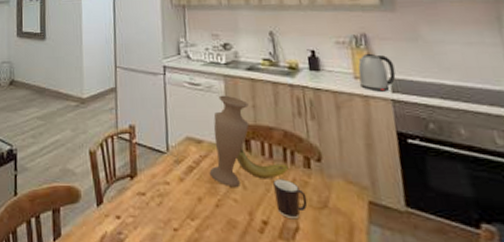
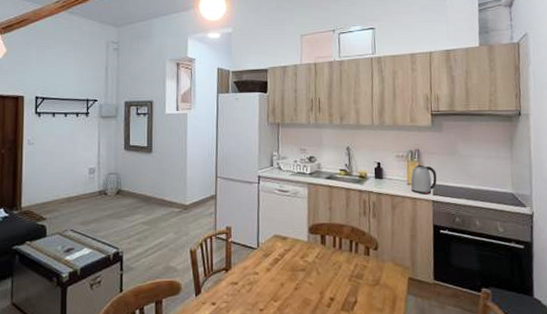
vase: present [209,95,250,187] -> none [291,199,326,273]
fruit: present [237,147,289,179] -> none [314,241,353,266]
mug: present [273,179,308,220] -> none [341,265,365,295]

